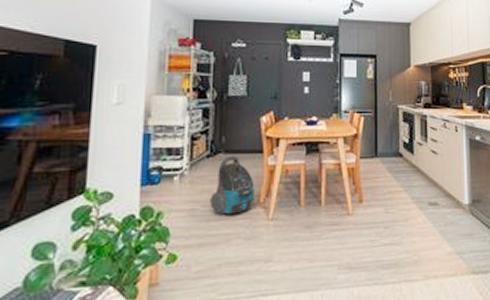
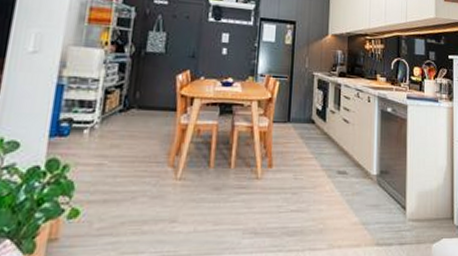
vacuum cleaner: present [210,156,254,215] -> none [118,112,165,171]

